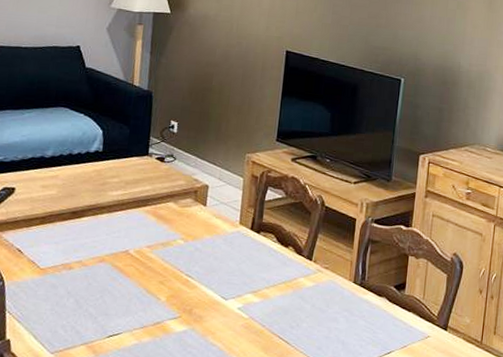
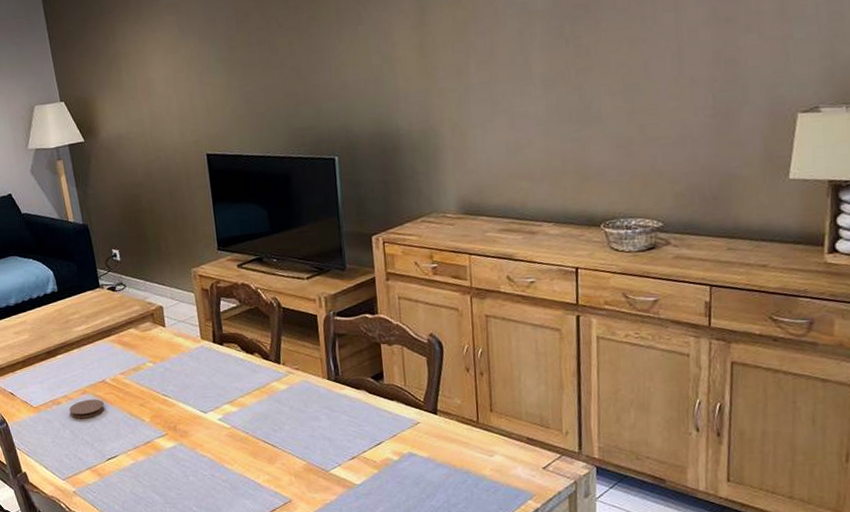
coaster: none [79,268,120,289] -> present [69,399,104,419]

